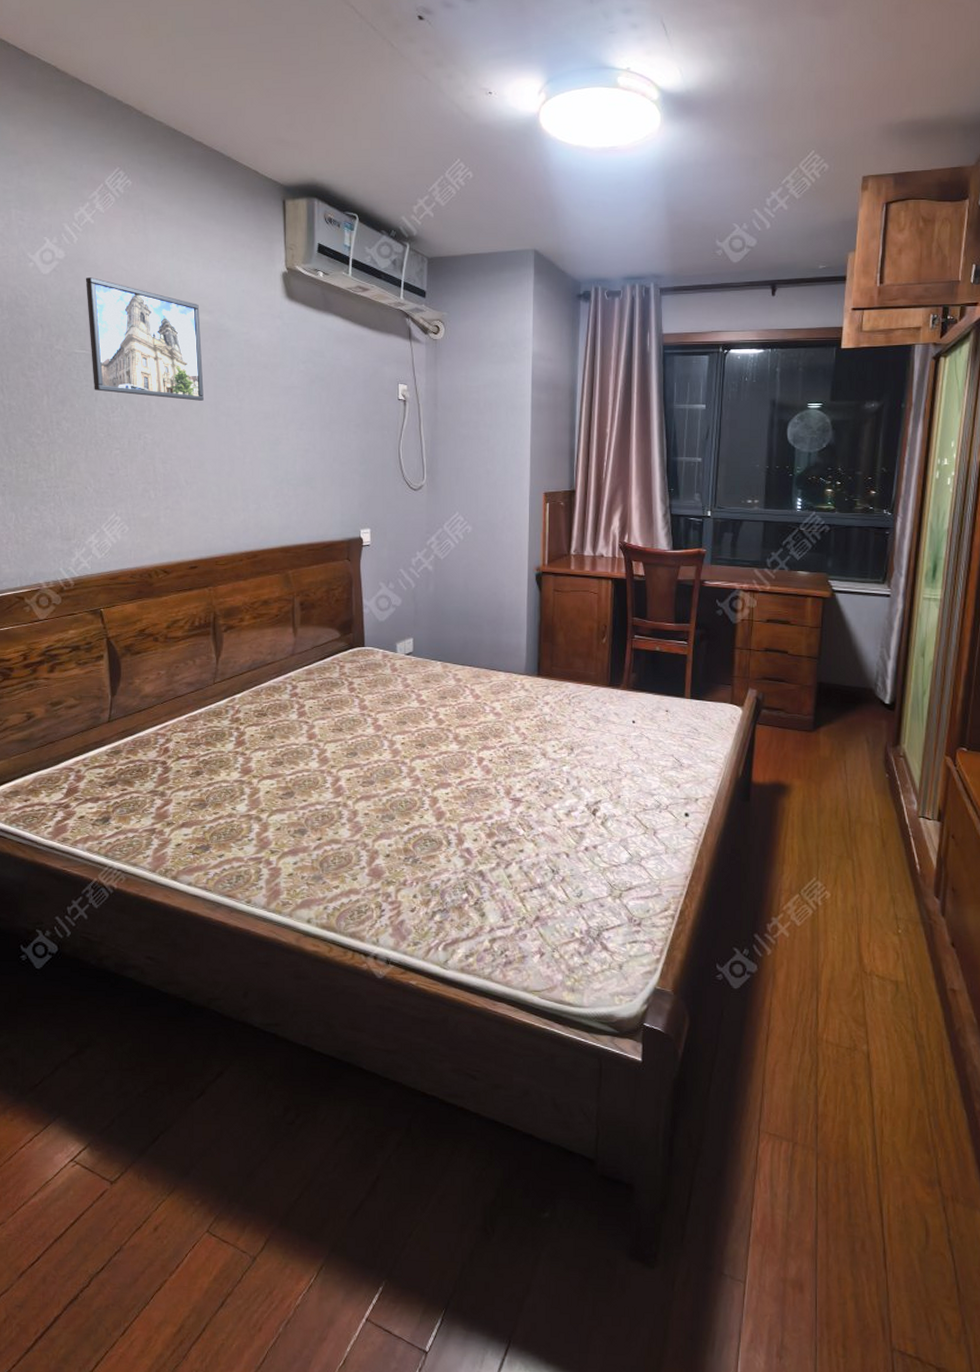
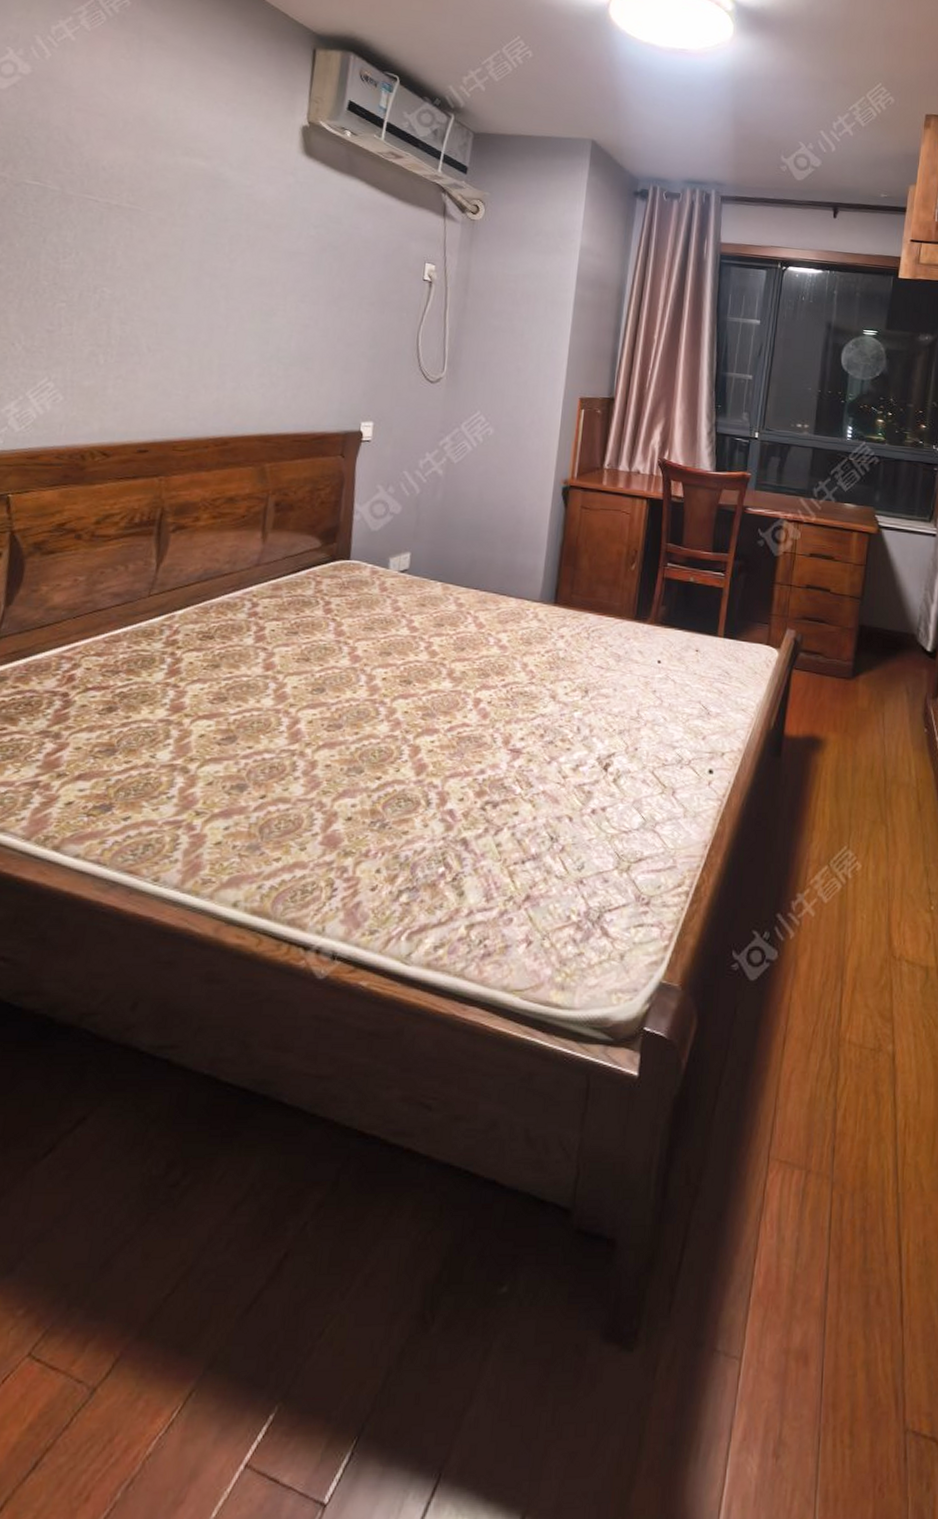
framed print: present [85,277,204,401] -> none [43,99,195,257]

